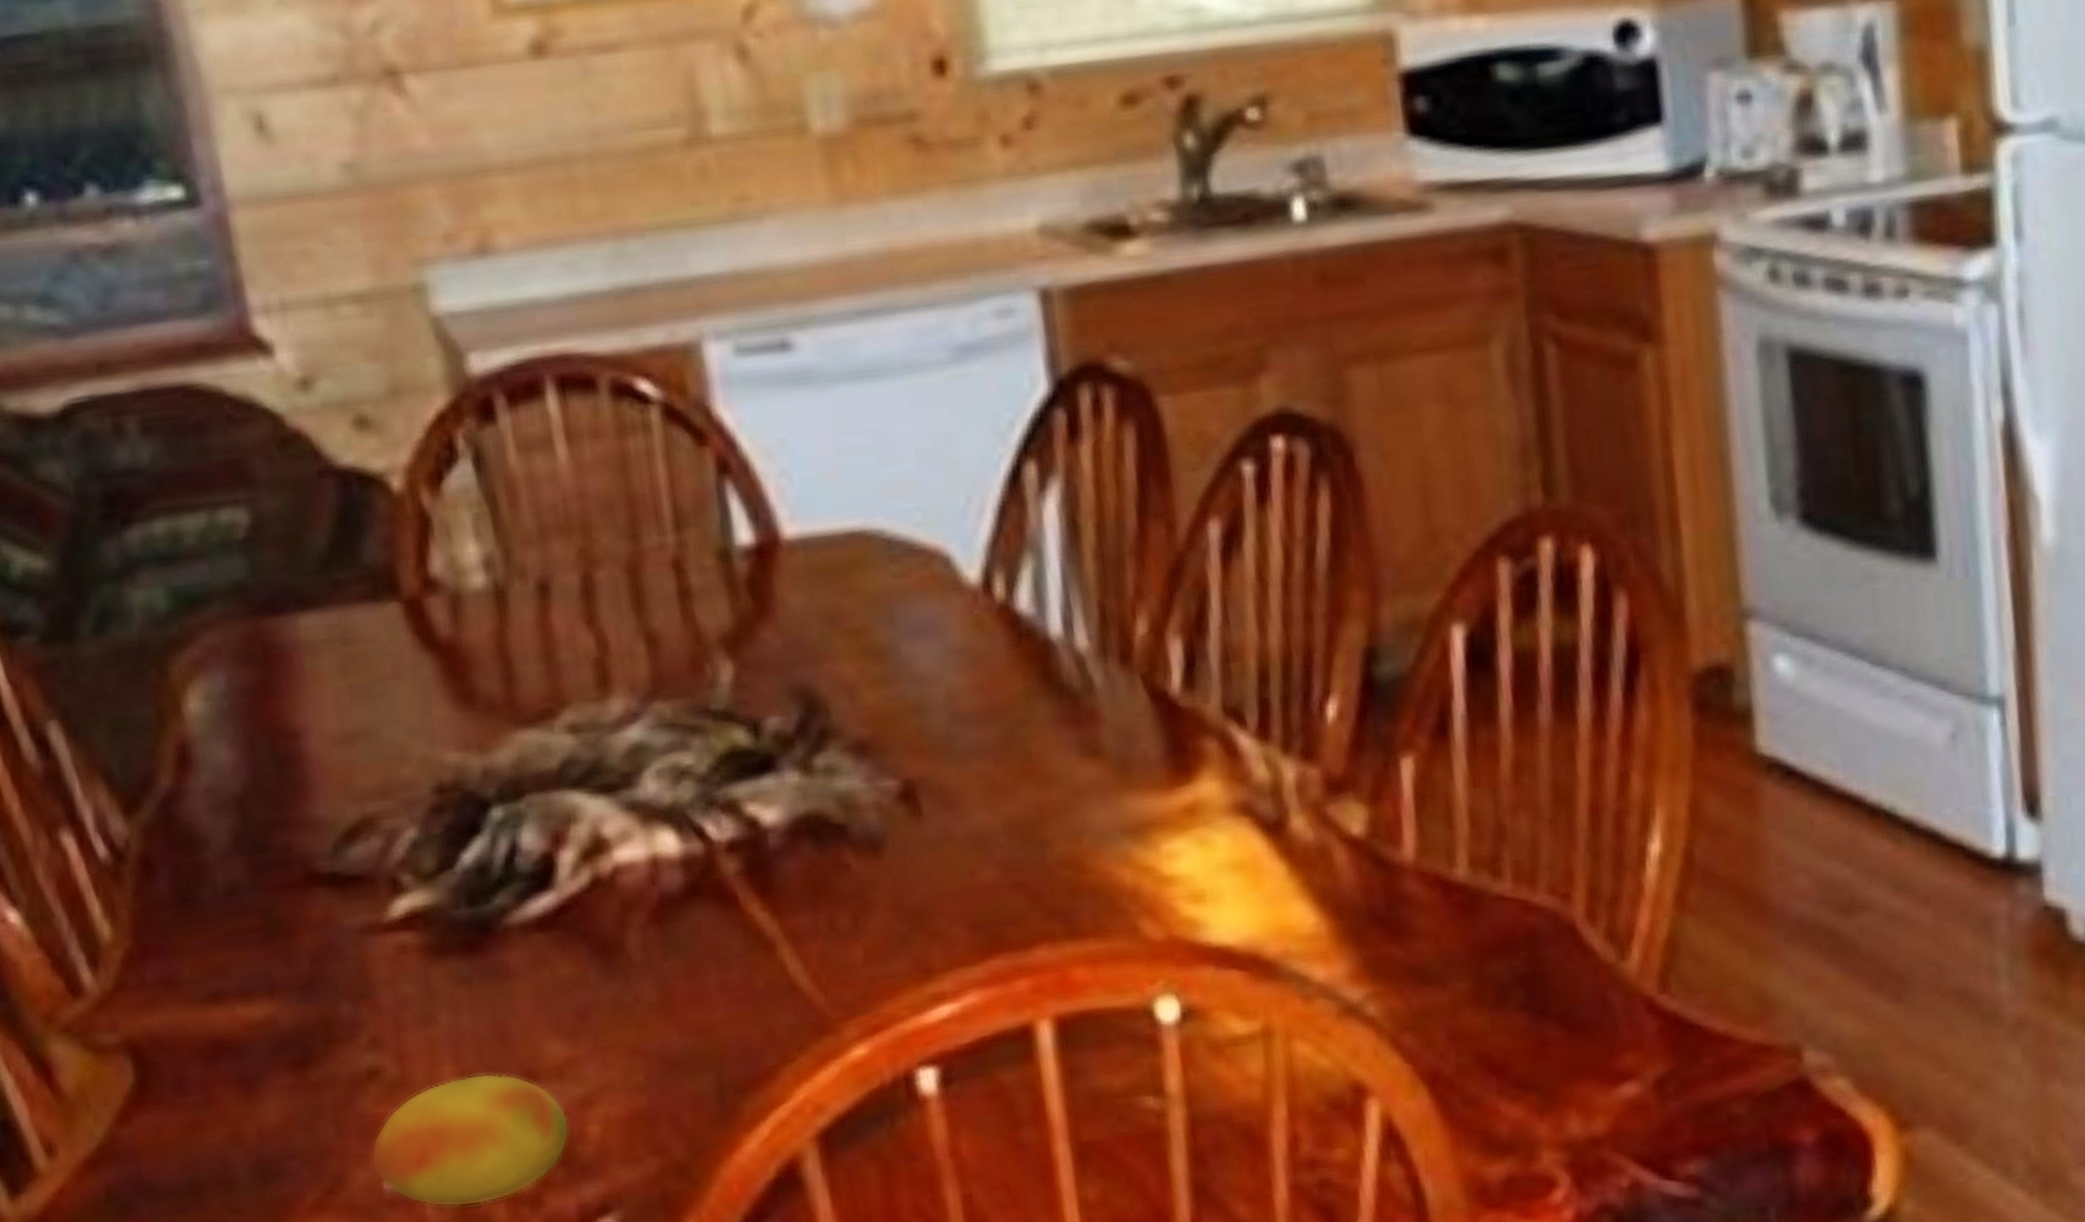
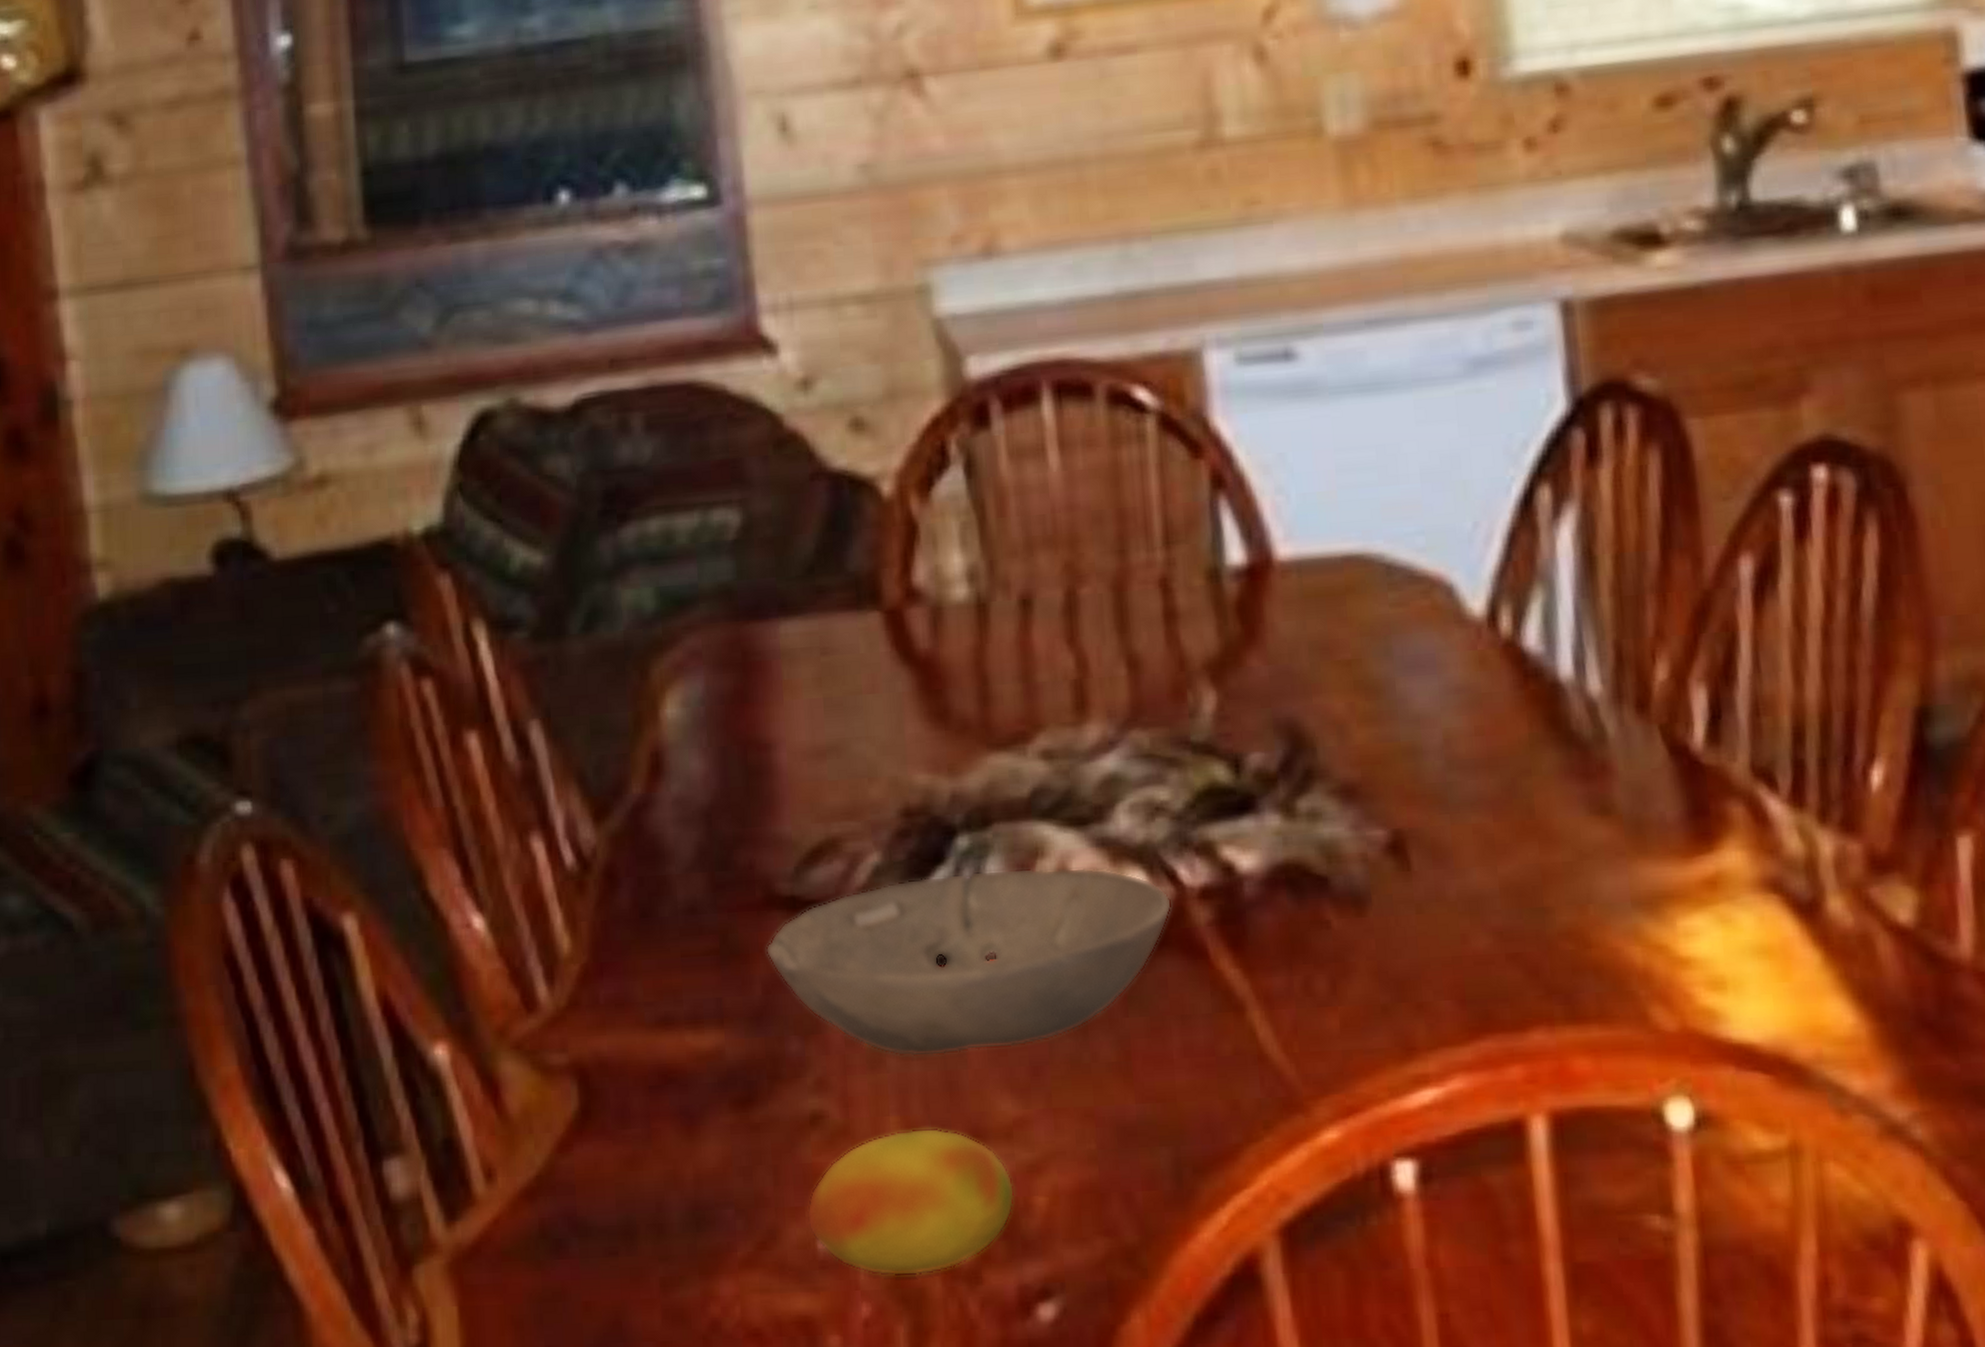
bowl: none [309,829,702,1012] -> present [765,867,1172,1057]

